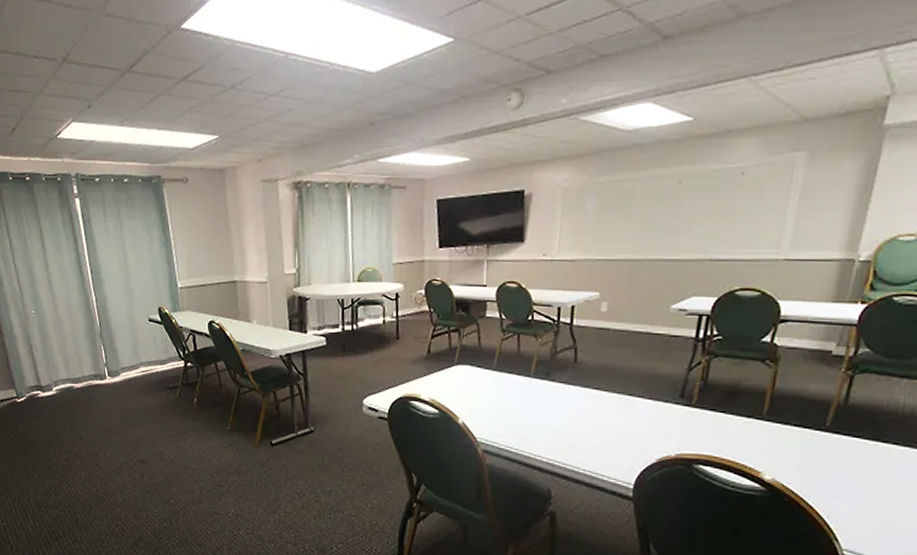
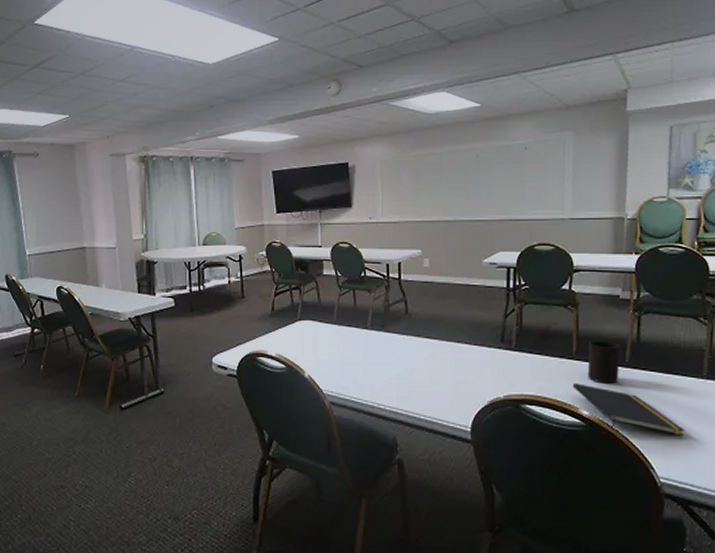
notepad: none [756,446,885,508] -> present [572,383,686,435]
cup: none [777,401,823,449] -> present [587,341,621,384]

